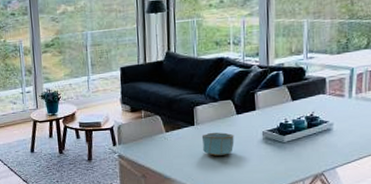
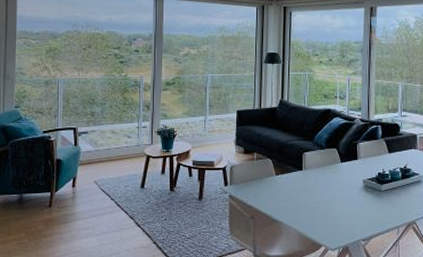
bowl: present [201,132,235,156] -> none [308,177,338,201]

